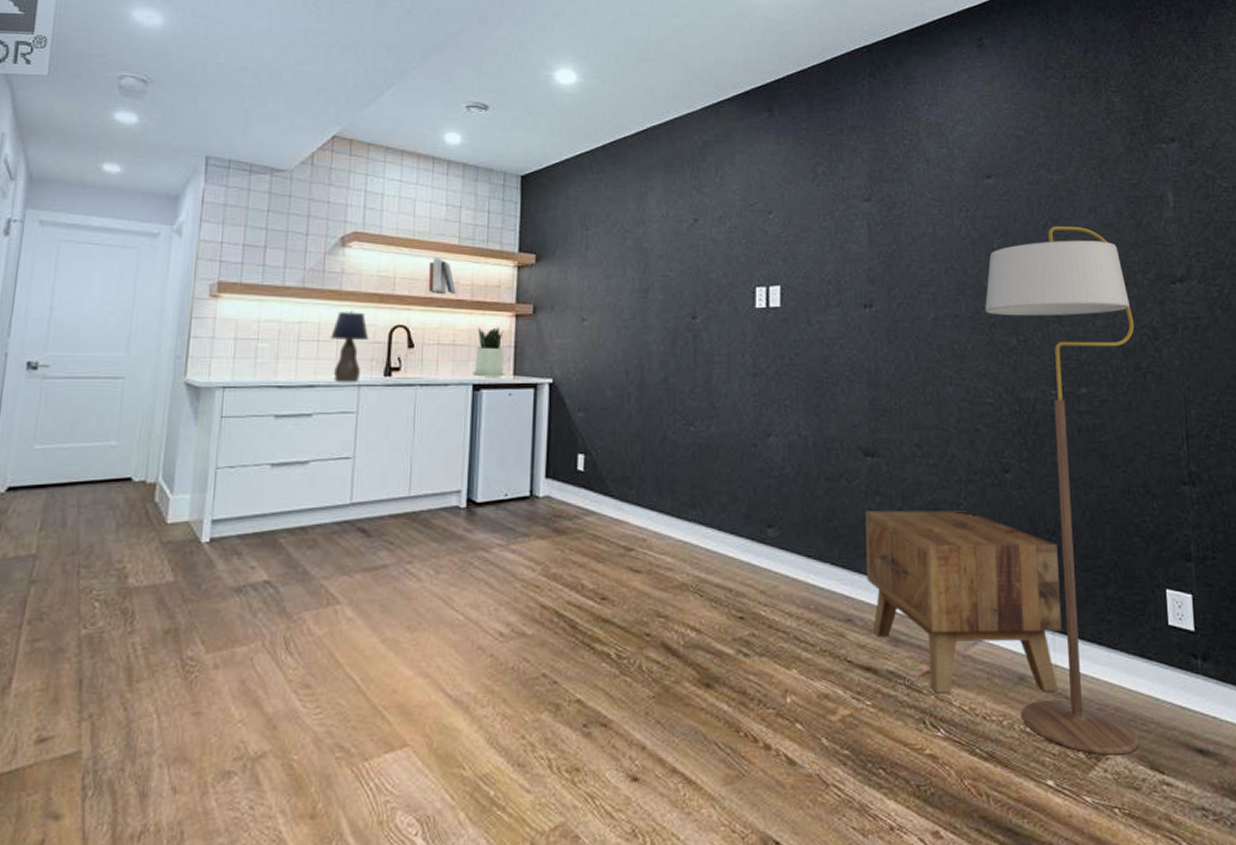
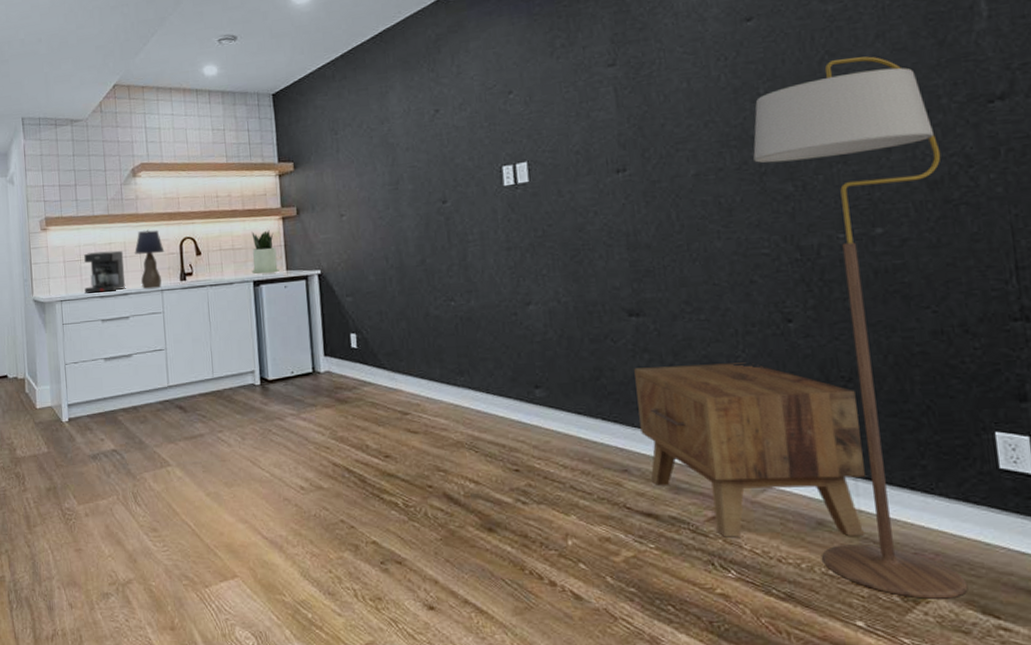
coffee maker: none [257,331,316,383] -> present [84,250,126,294]
books: present [428,257,456,295] -> none [204,175,230,208]

